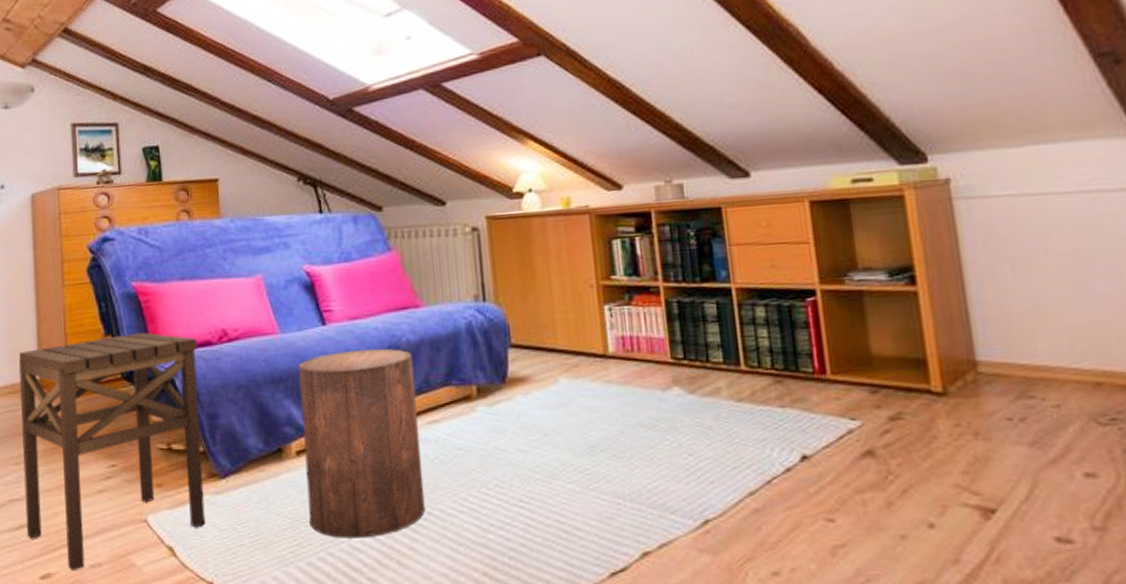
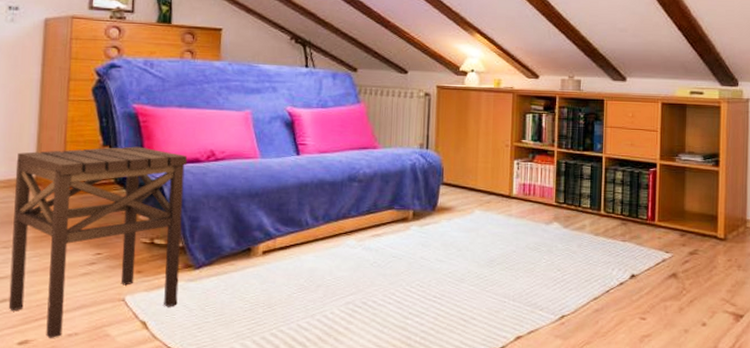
stool: present [298,348,426,538] -> none [267,176,367,320]

